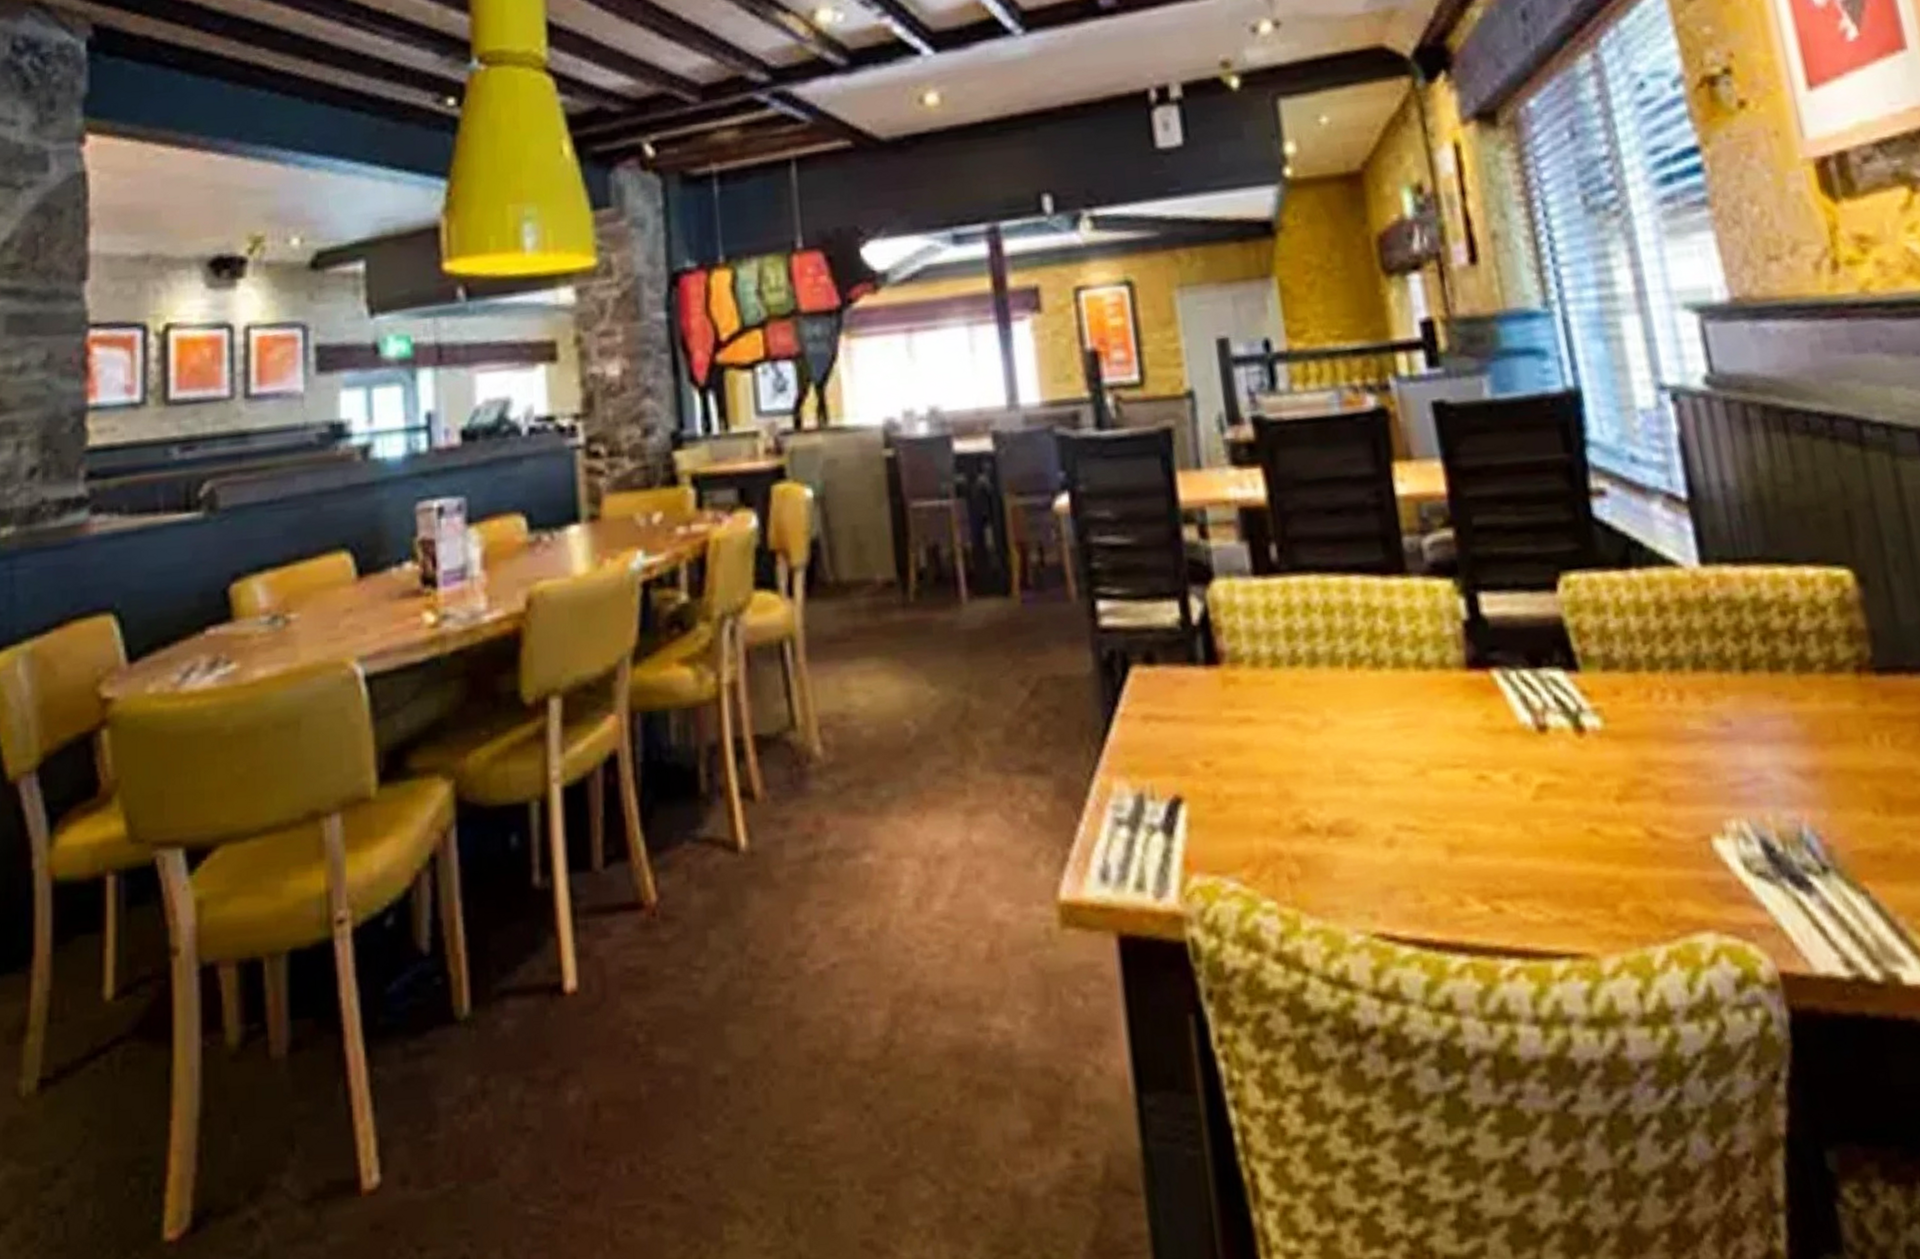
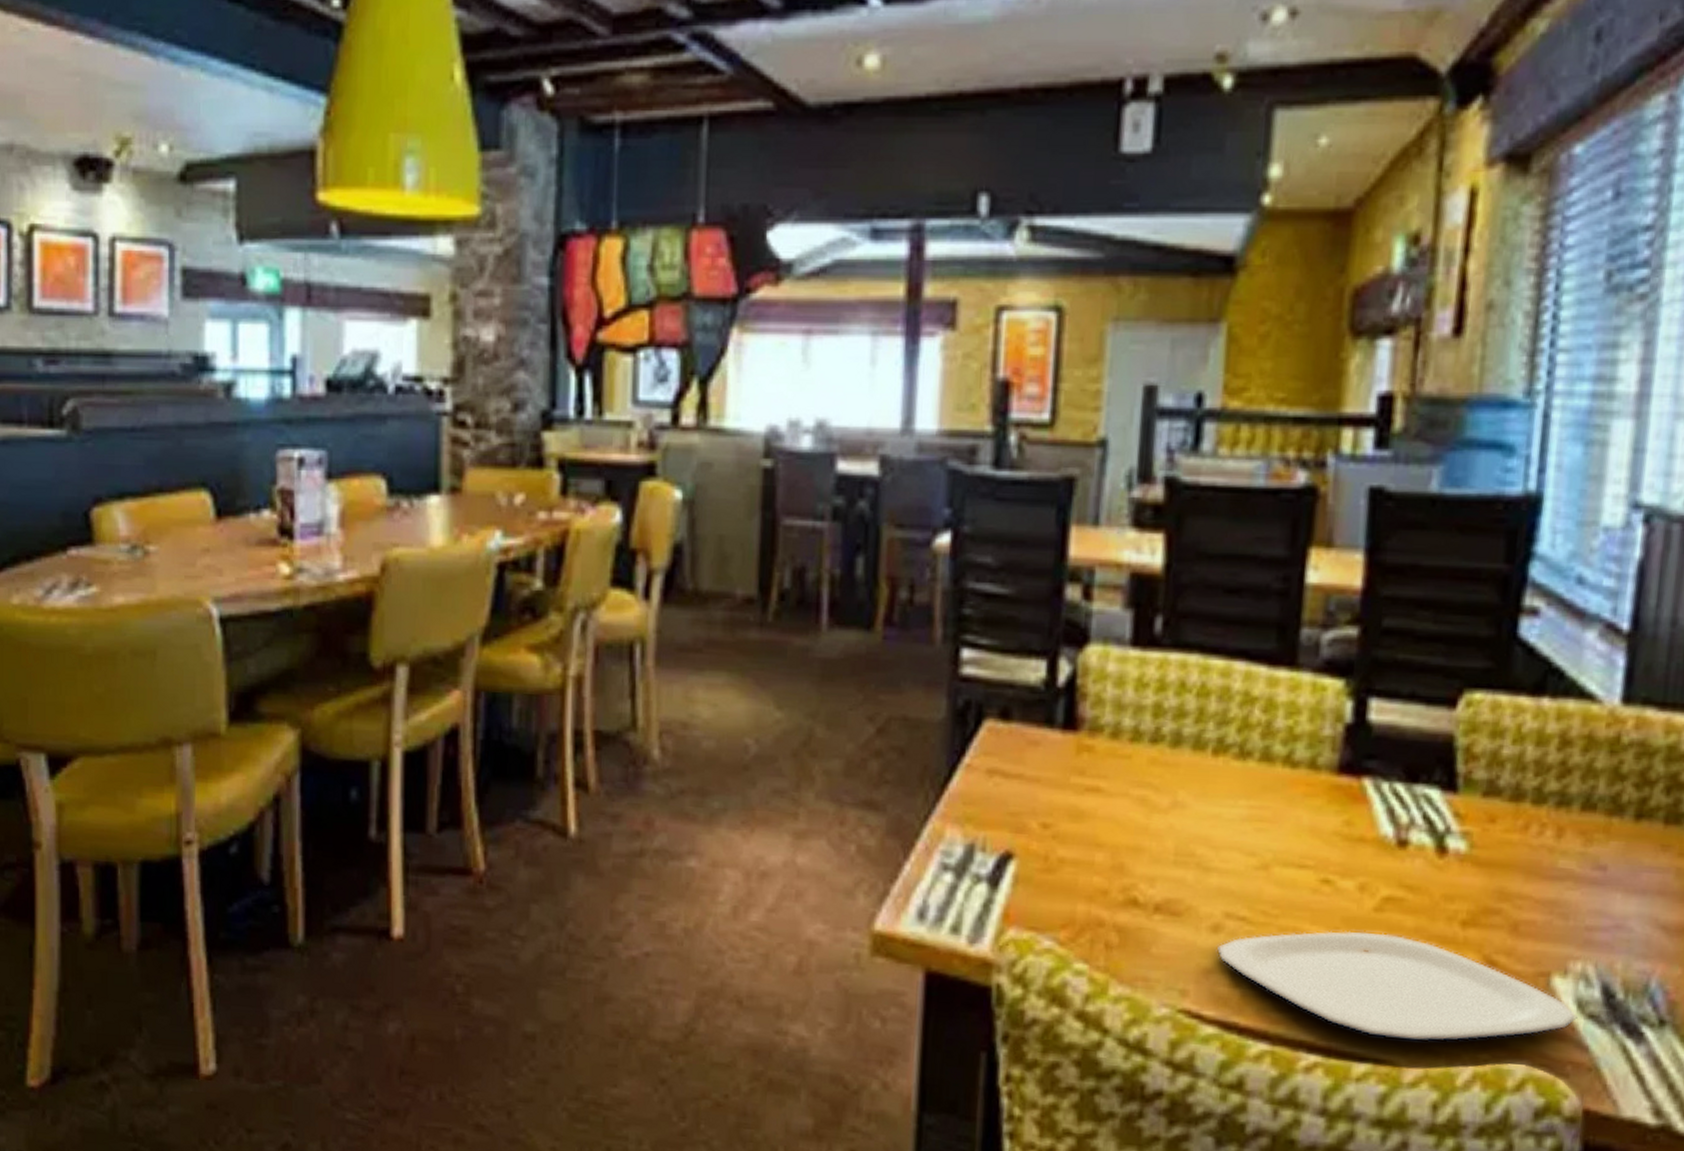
plate: none [1395,821,1747,930] -> present [1216,931,1577,1042]

